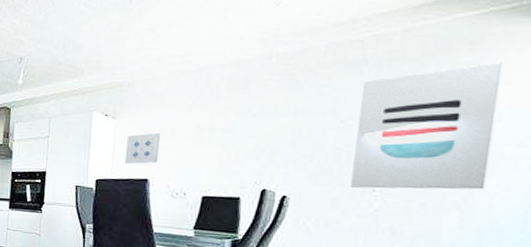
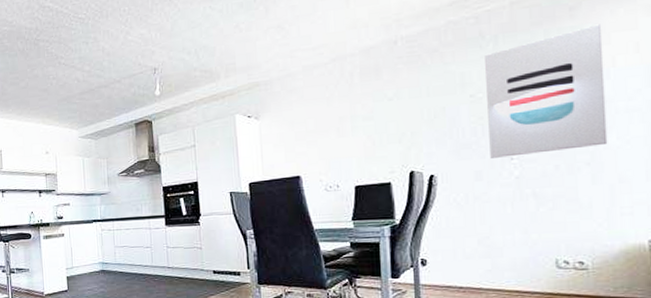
wall art: present [124,132,161,165] -> none [272,128,307,164]

